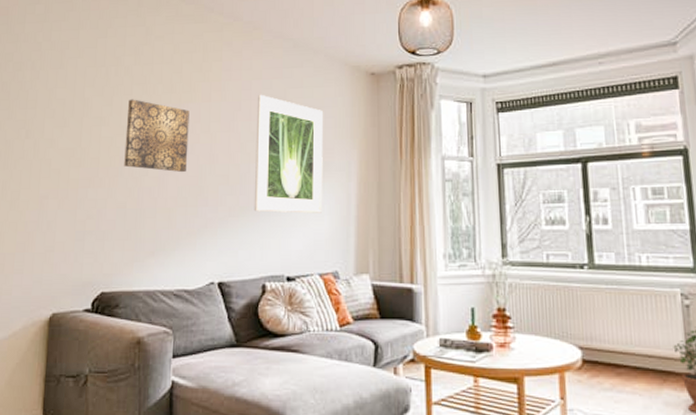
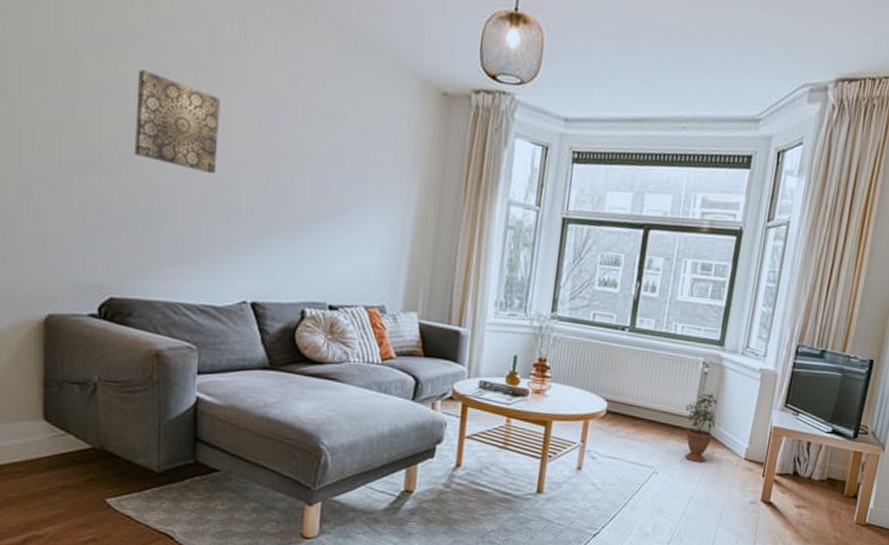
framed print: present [253,94,324,214] -> none [295,93,385,243]

